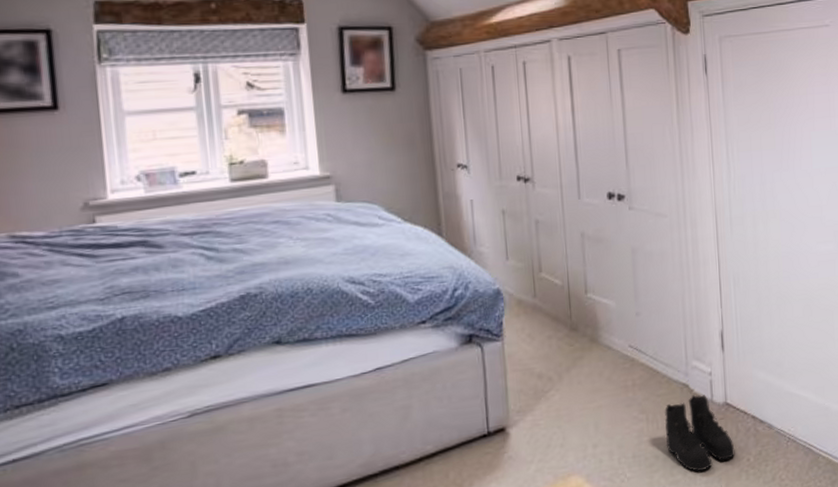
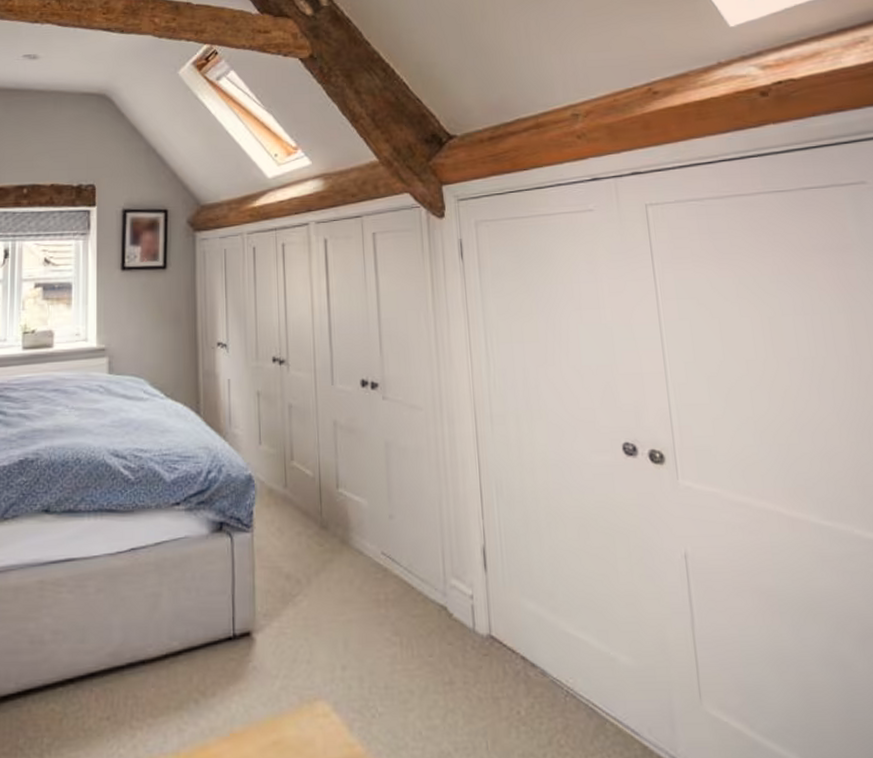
boots: present [664,395,735,472] -> none [420,621,503,718]

